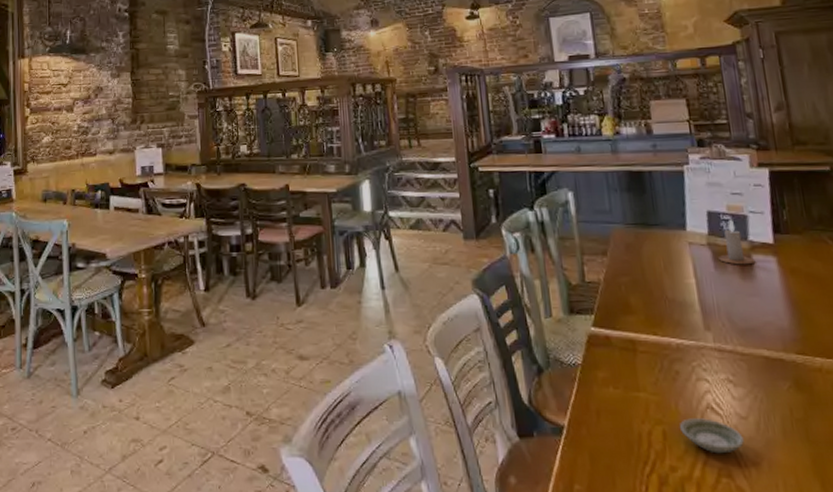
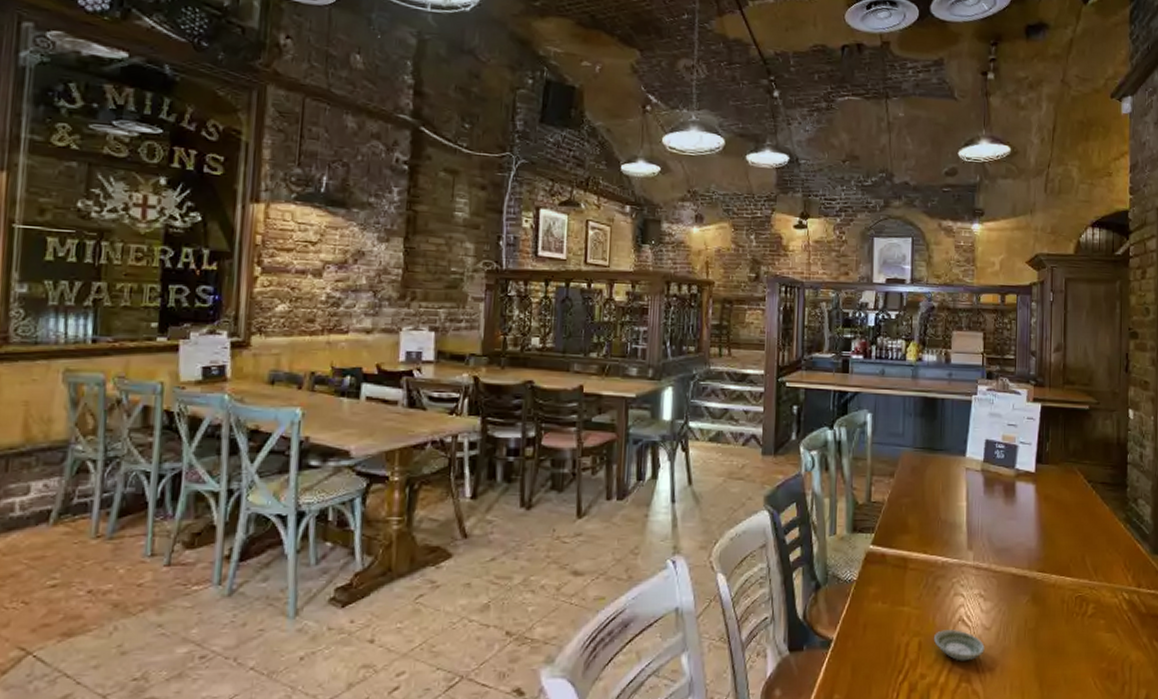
candle: present [719,219,756,265] -> none [989,448,1018,491]

